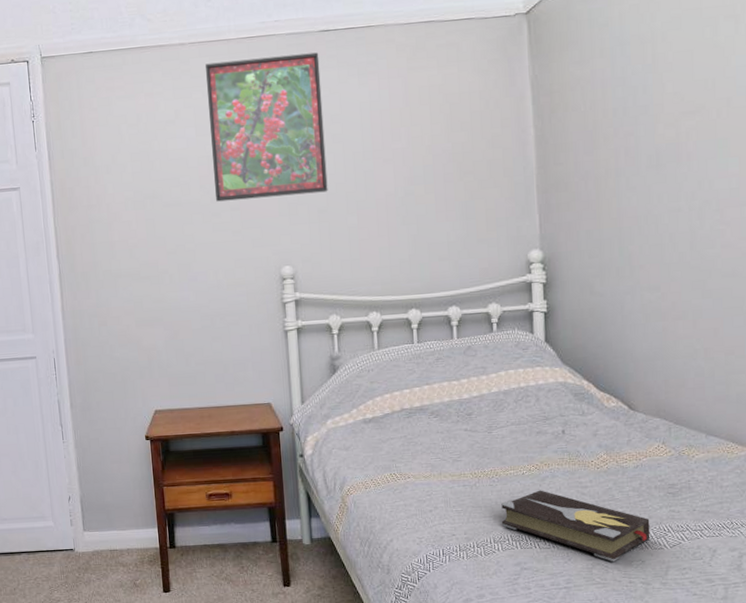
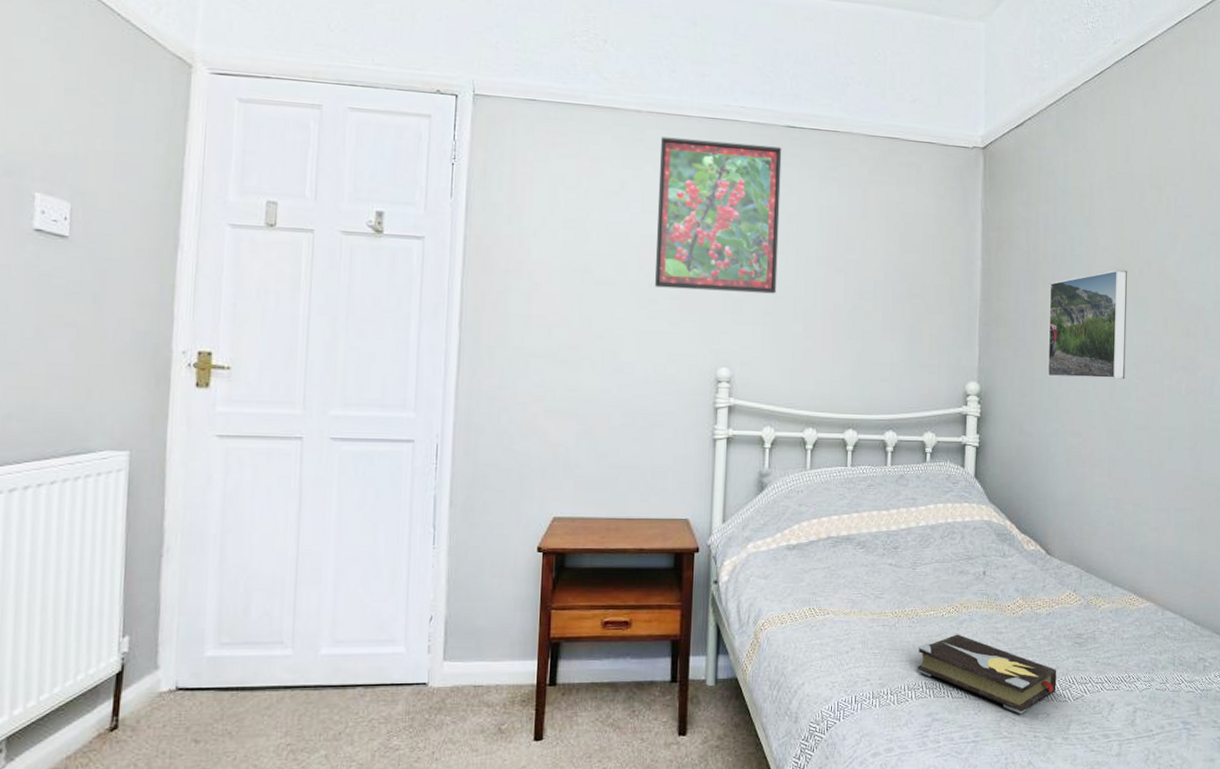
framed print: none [612,112,707,235] -> present [1047,269,1128,380]

